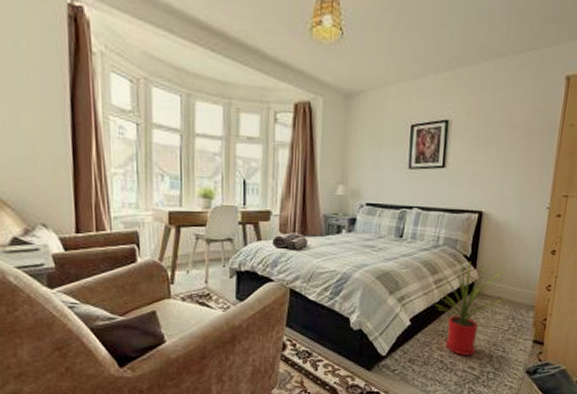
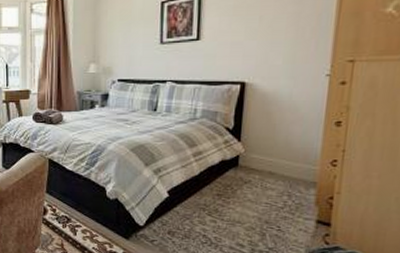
house plant: present [432,255,505,355] -> none [191,127,278,232]

